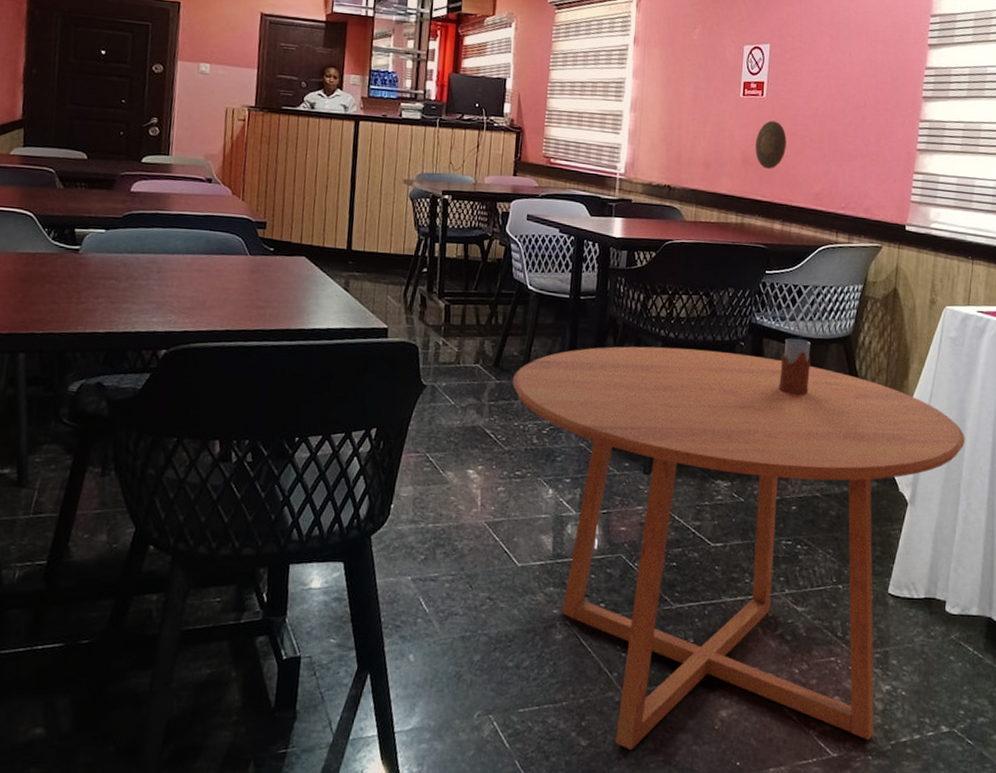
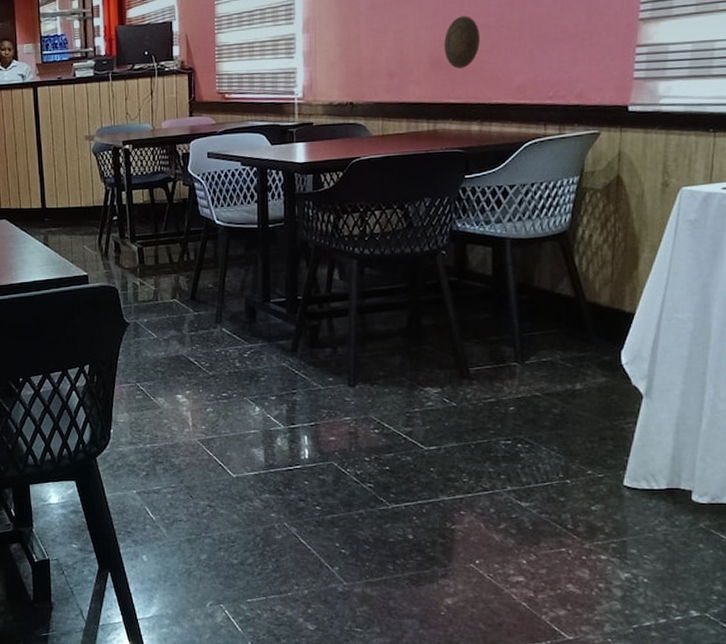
dining table: present [512,346,965,751] -> none [209,262,710,634]
drinking glass: present [778,338,811,395] -> none [486,241,522,297]

